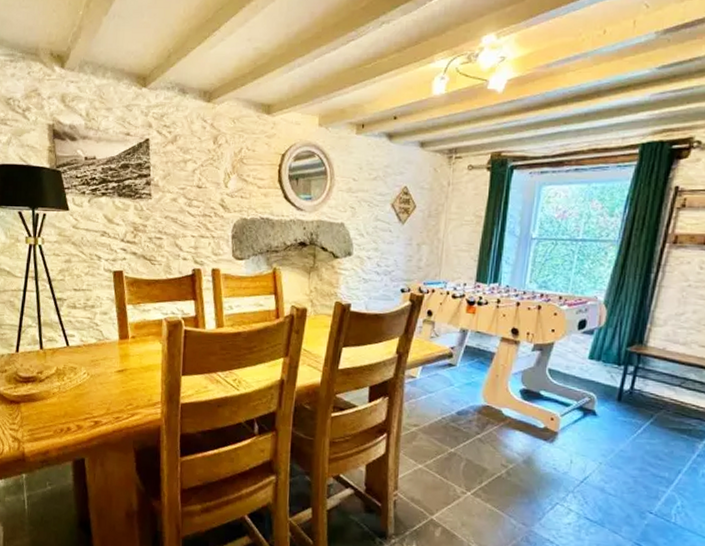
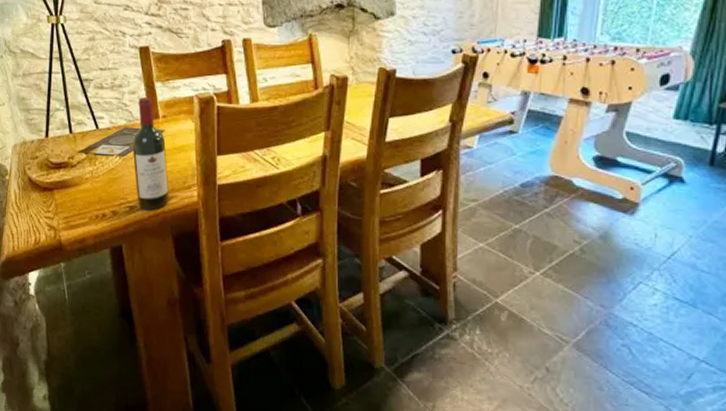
place setting: none [45,345,133,373] -> present [76,127,165,156]
wine bottle: none [100,318,134,426] -> present [132,97,169,211]

